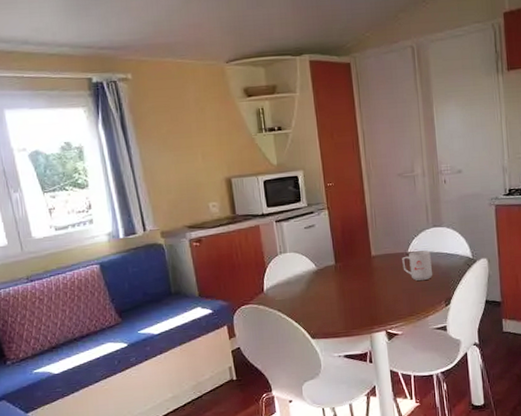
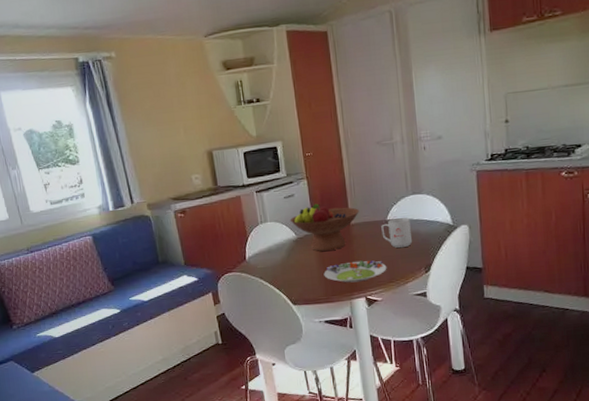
fruit bowl: none [310,234,380,284] -> present [290,203,359,252]
salad plate: none [343,293,408,316] -> present [323,260,387,283]

